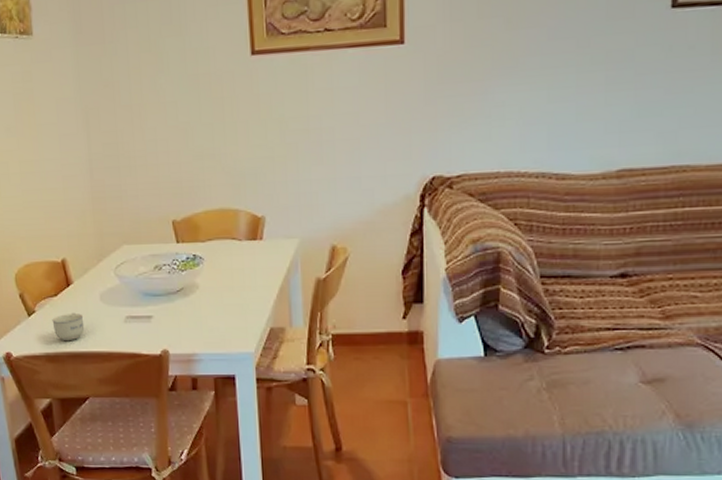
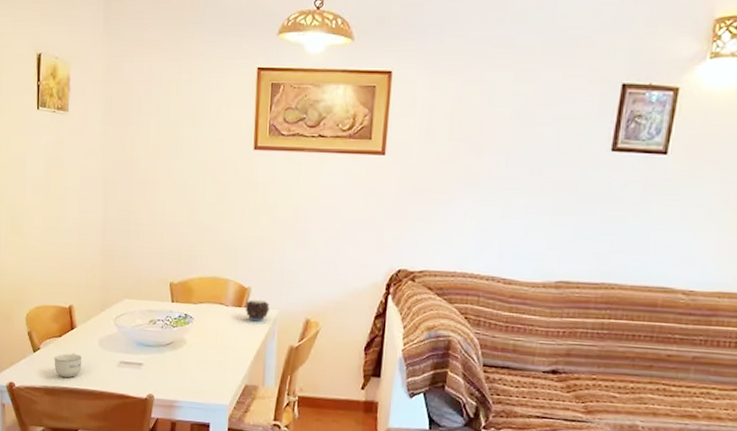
candle: none [260,227,289,255] -> present [245,298,270,322]

